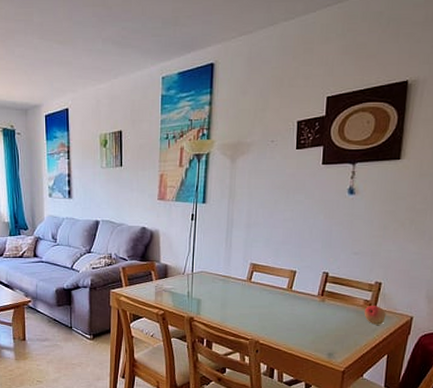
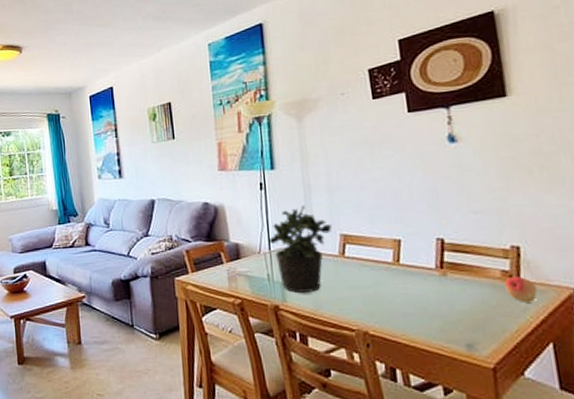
potted plant: none [192,236,246,308] -> present [268,205,333,293]

